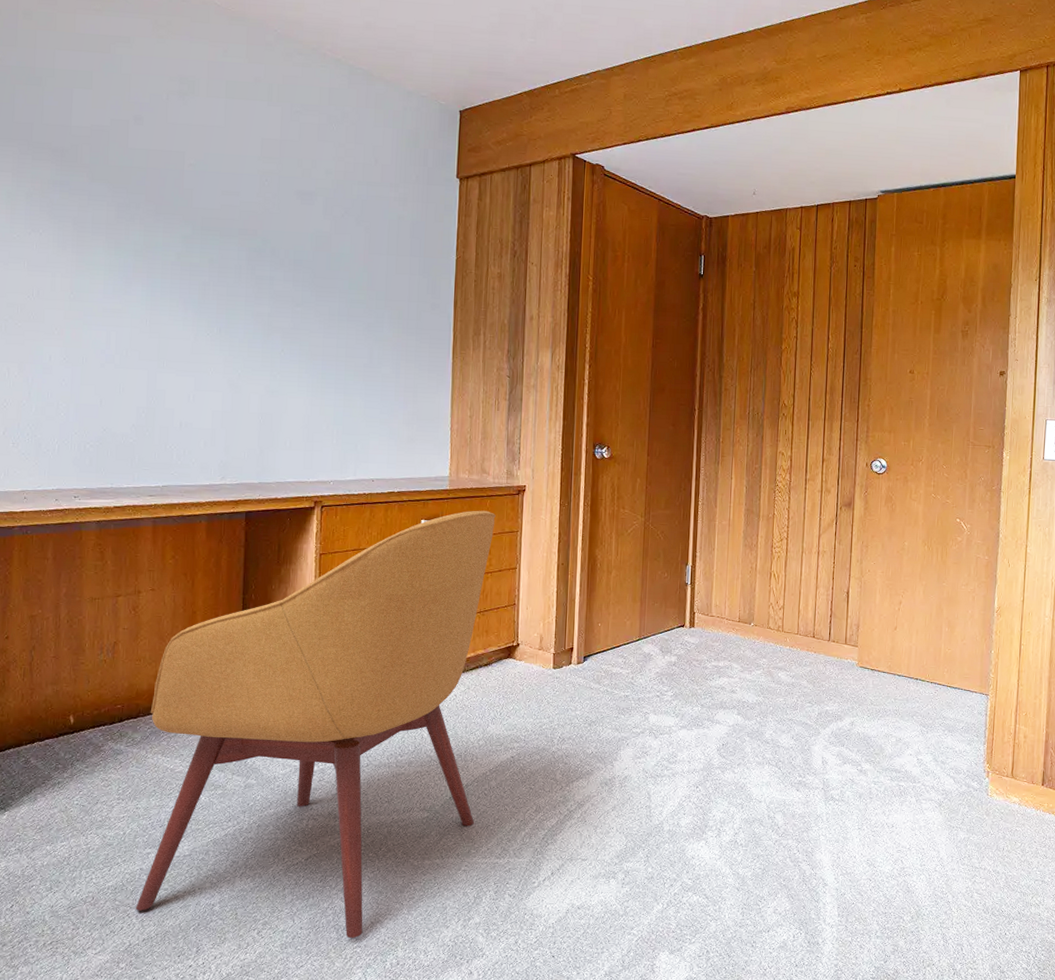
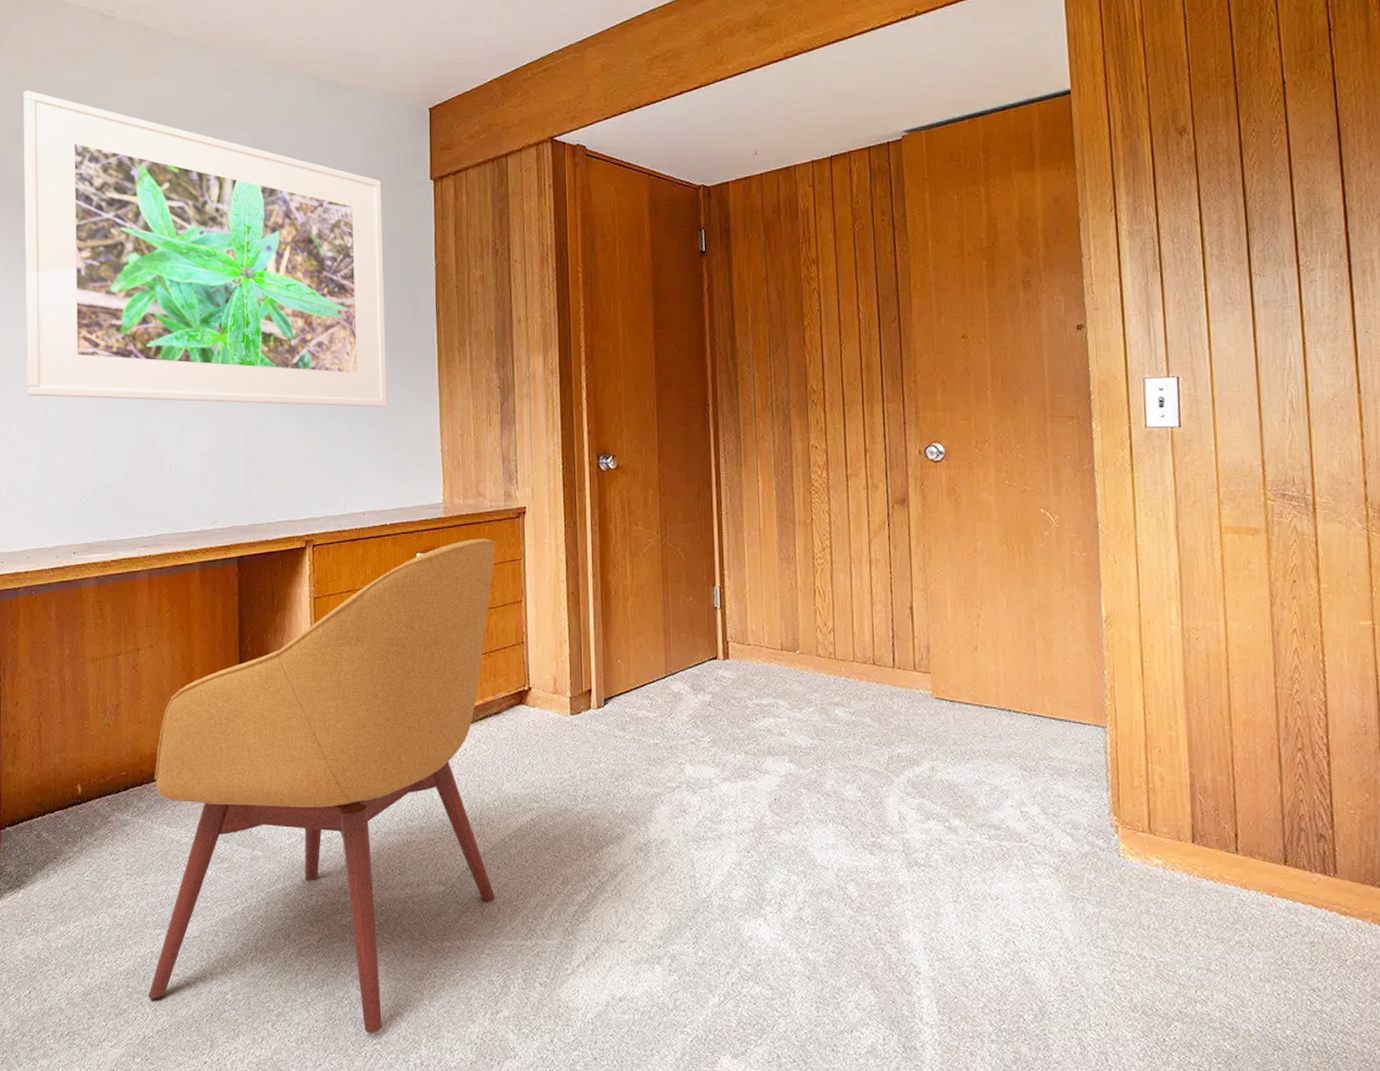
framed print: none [28,31,409,385] -> present [23,90,388,408]

